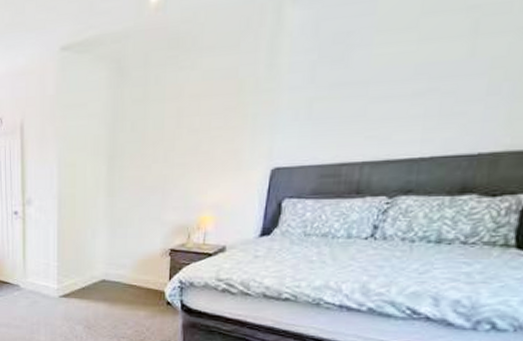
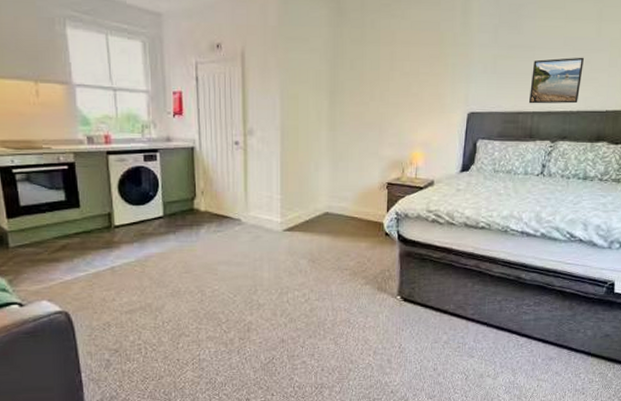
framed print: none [356,87,445,153] -> present [528,57,584,104]

